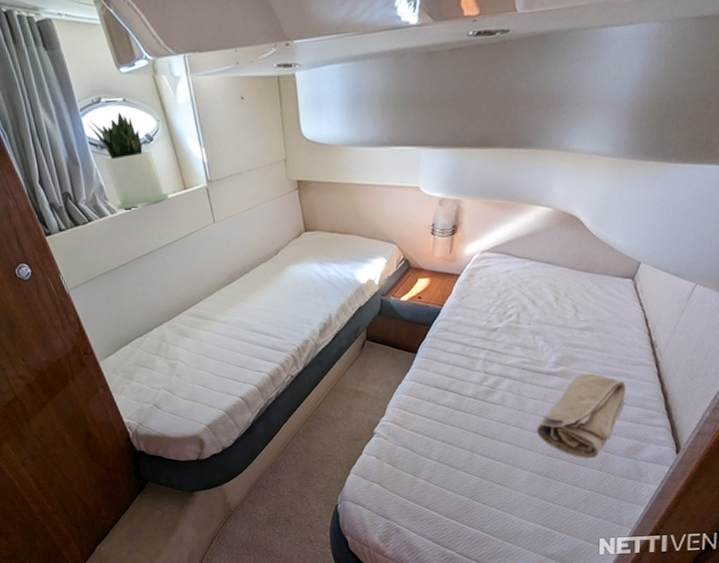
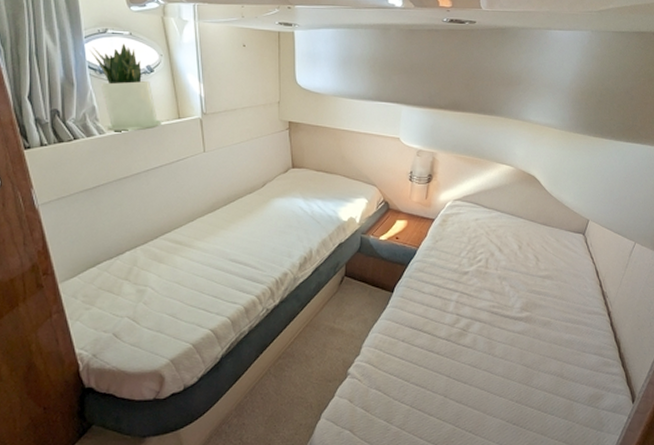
towel: present [536,374,626,459] -> none [505,320,584,407]

